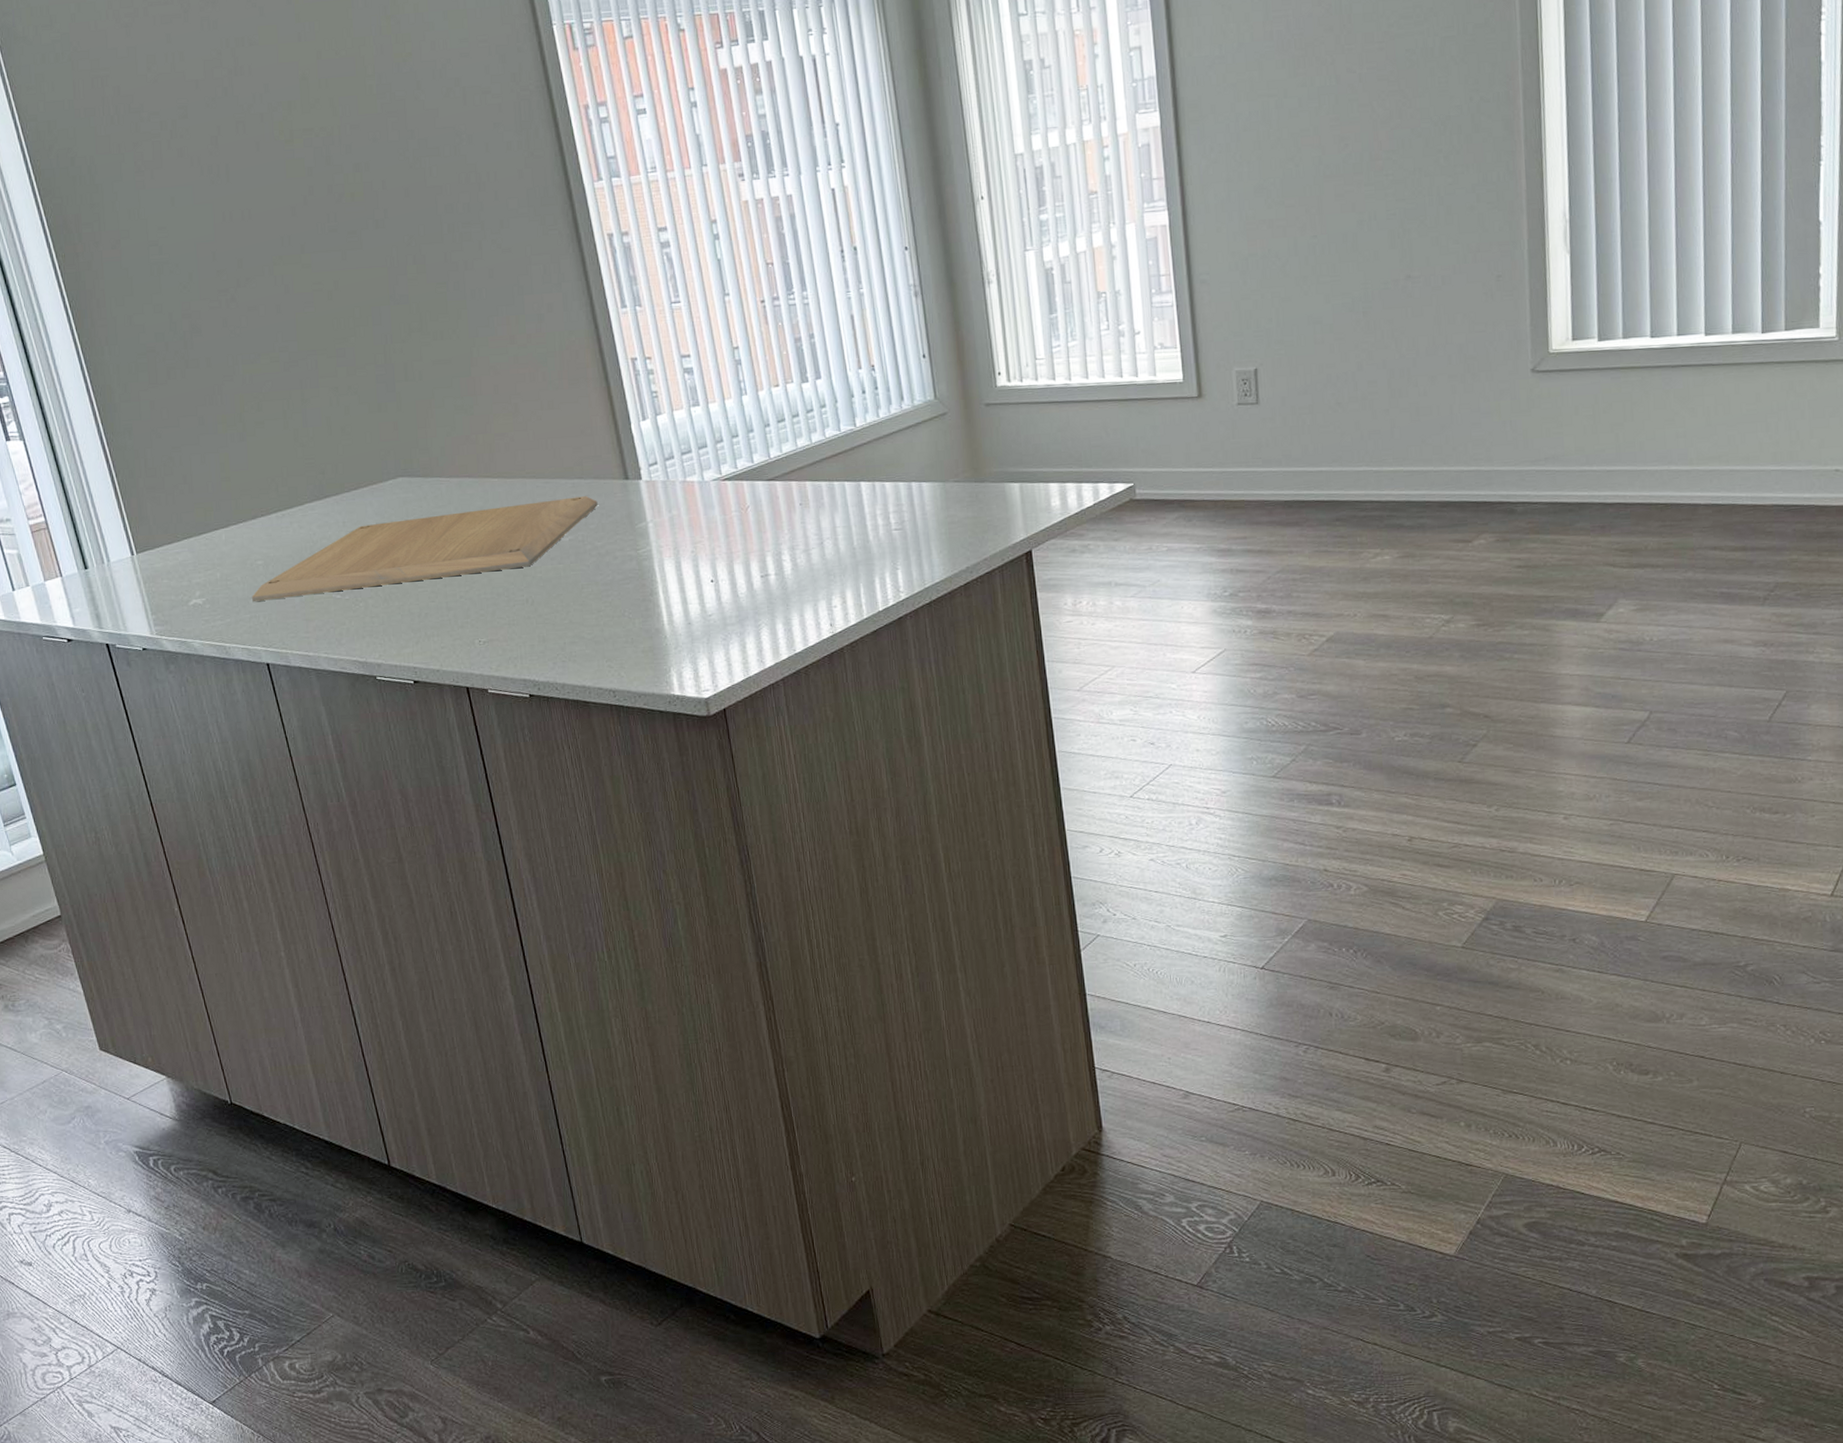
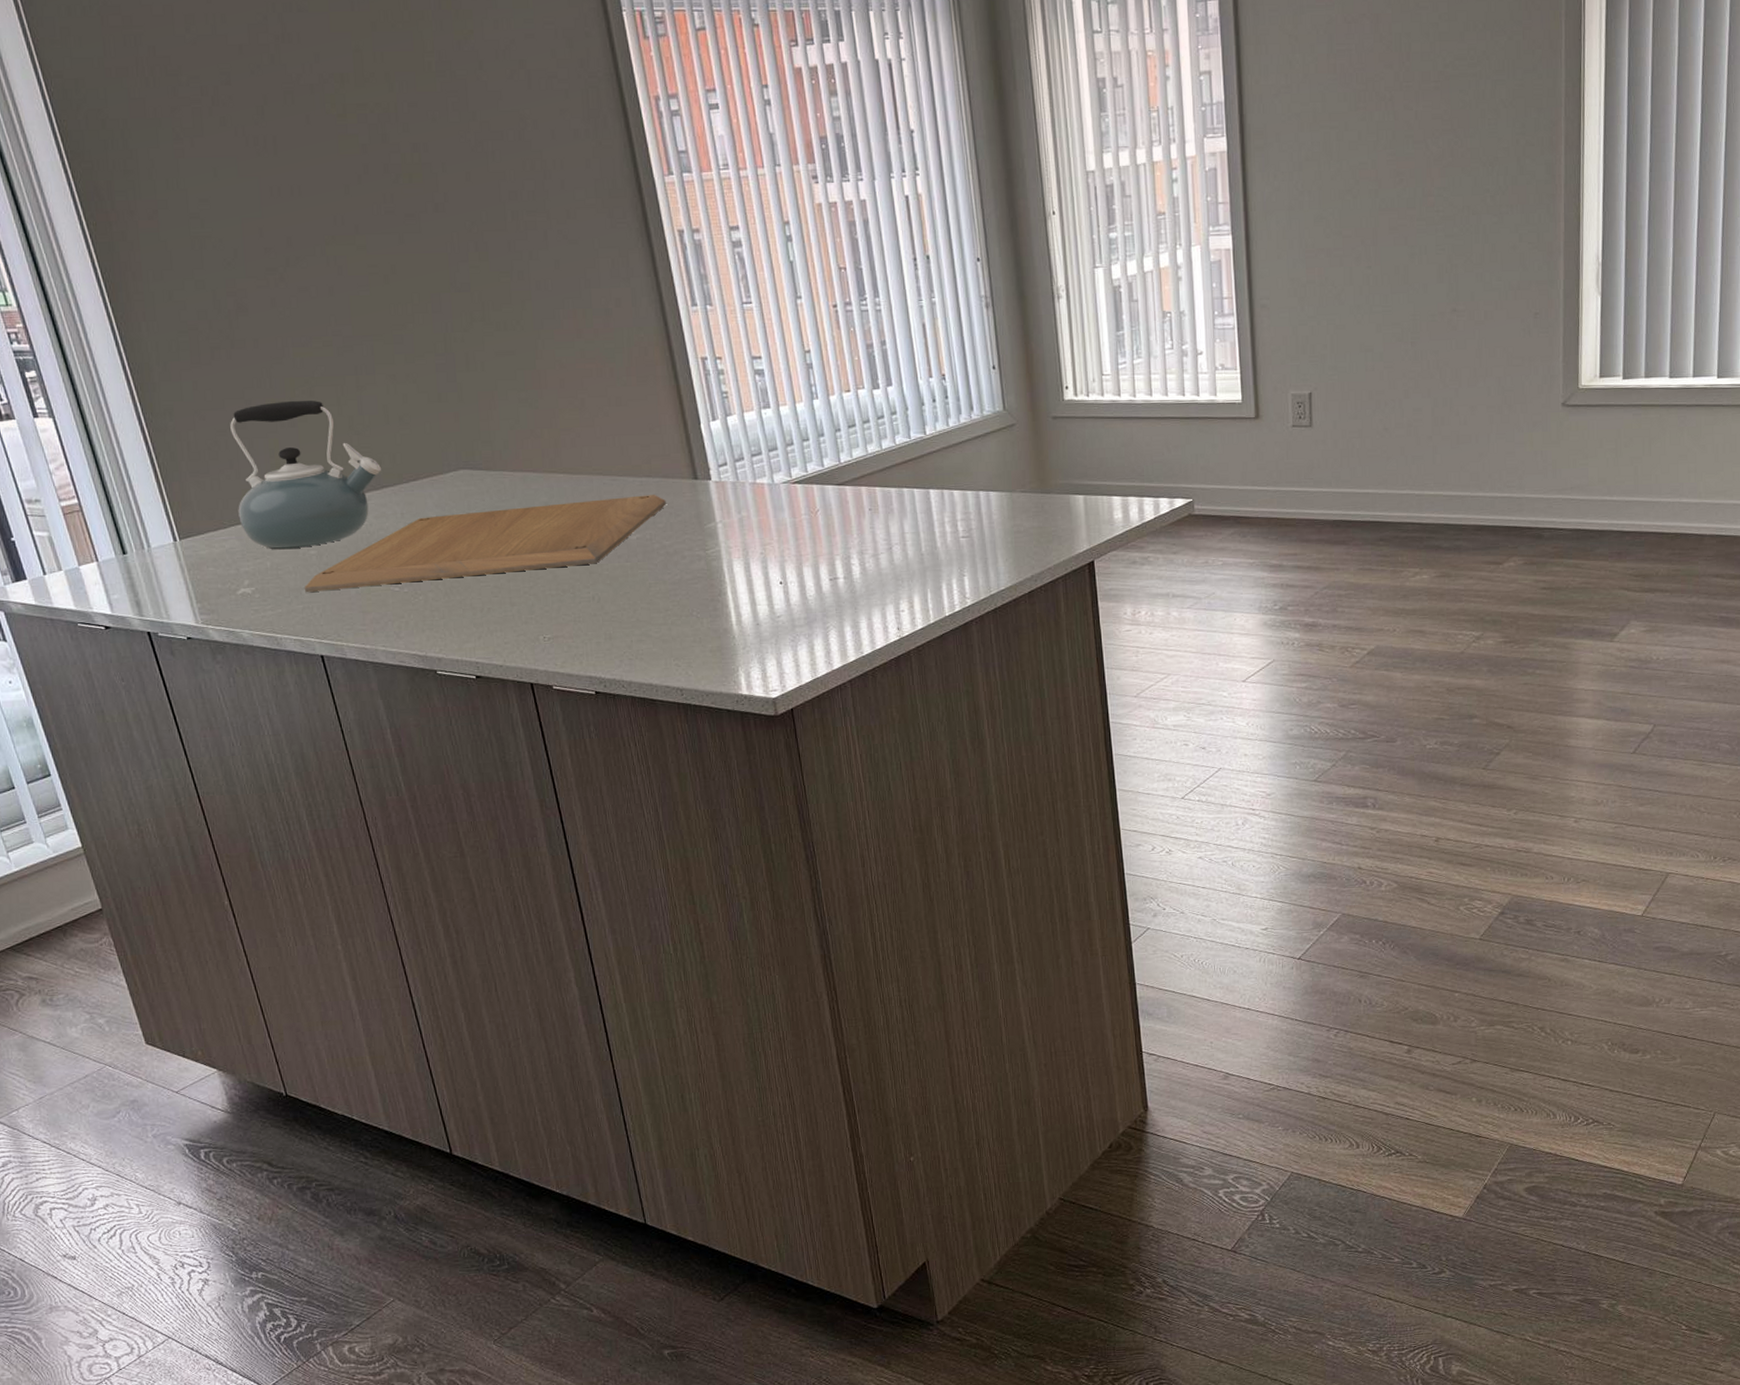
kettle: none [184,415,325,561] -> present [230,401,382,550]

